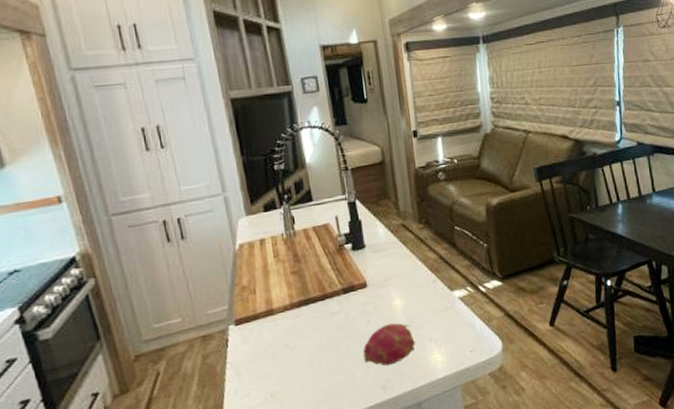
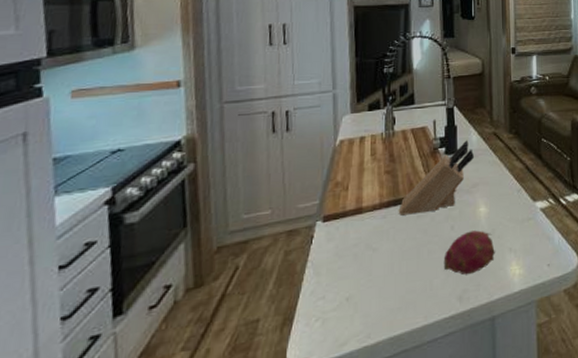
knife block: none [311,234,383,314] -> present [399,140,474,216]

